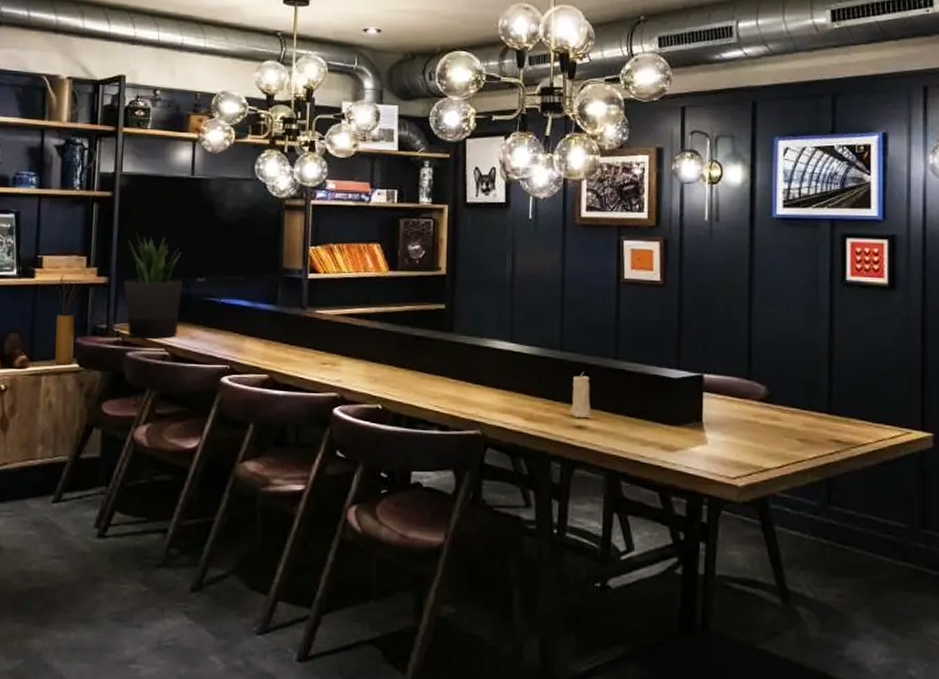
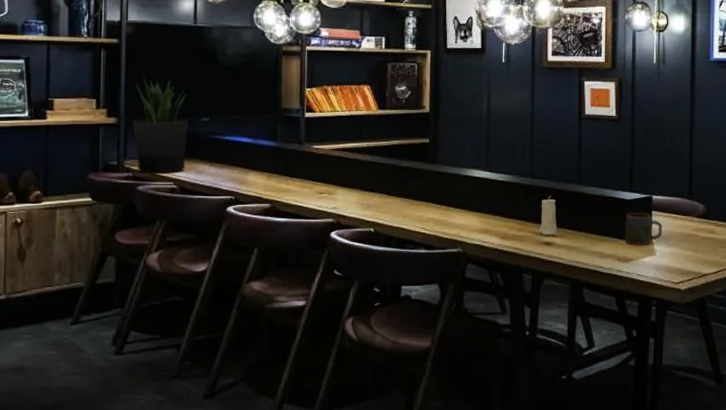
vase: present [55,274,83,366] -> none [67,115,94,199]
mug: none [669,394,716,432] -> present [623,213,663,245]

